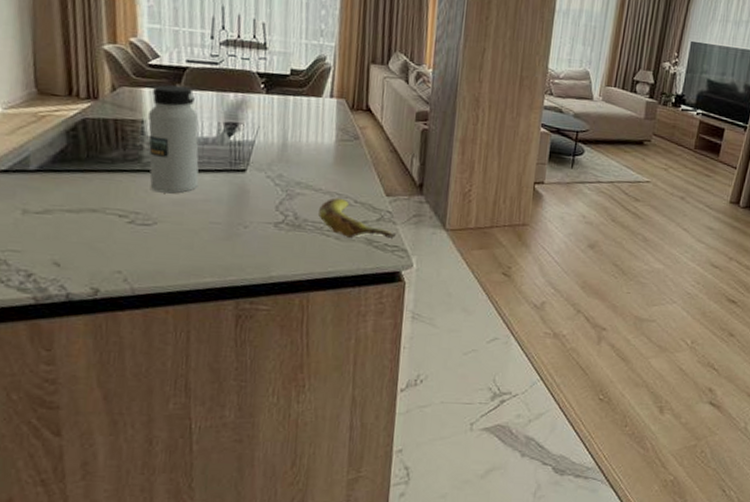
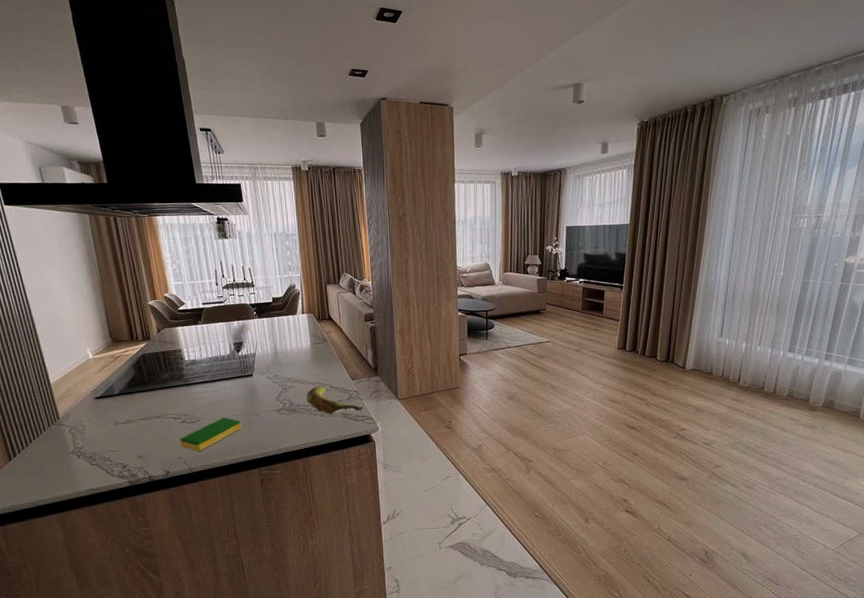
dish sponge: none [122,223,219,267] -> present [180,417,241,452]
water bottle: present [147,85,199,194] -> none [183,322,223,399]

